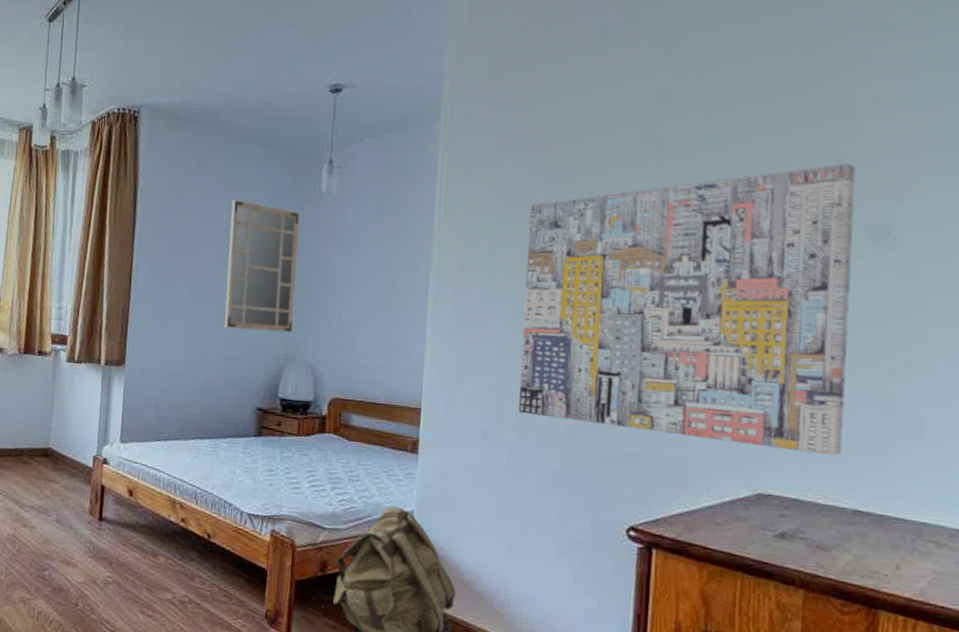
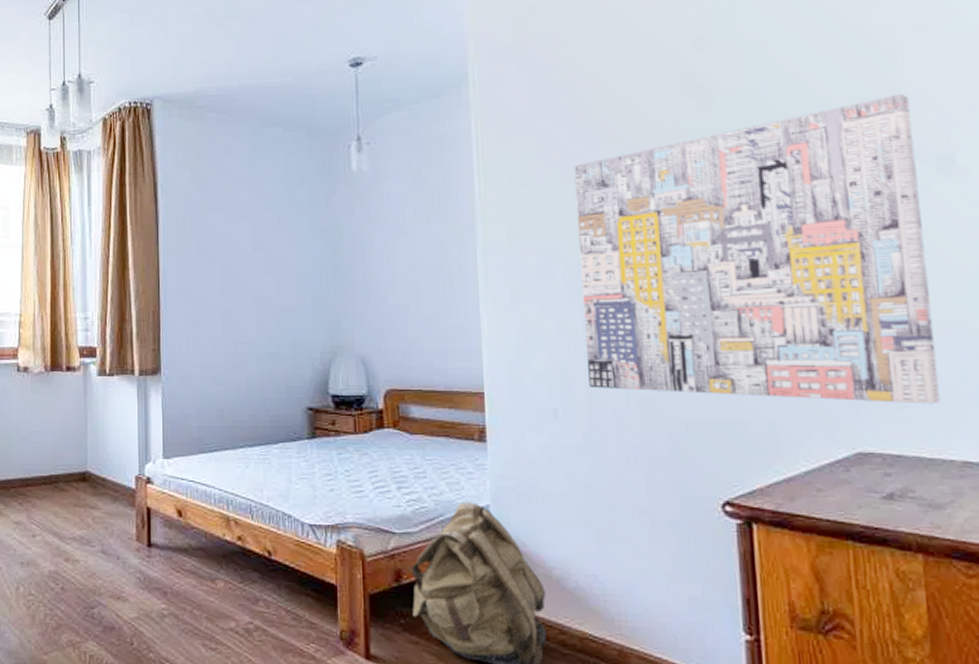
mirror: present [225,200,299,333] -> none [258,187,337,325]

